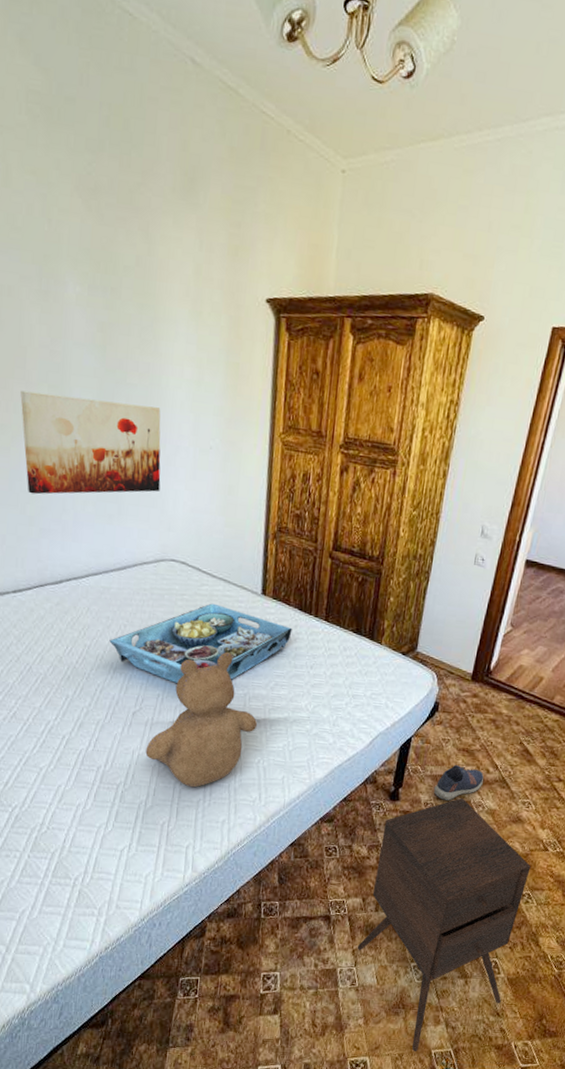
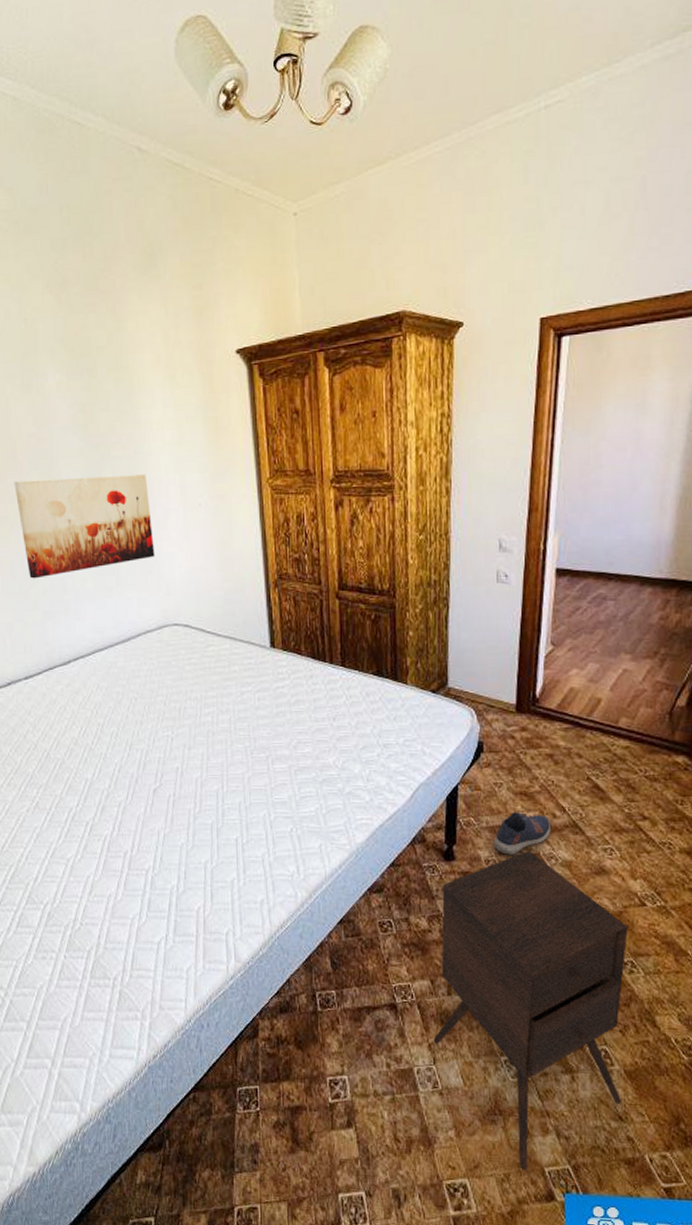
serving tray: present [109,603,293,683] -> none [122,663,308,753]
teddy bear: present [145,652,258,788] -> none [171,714,285,866]

